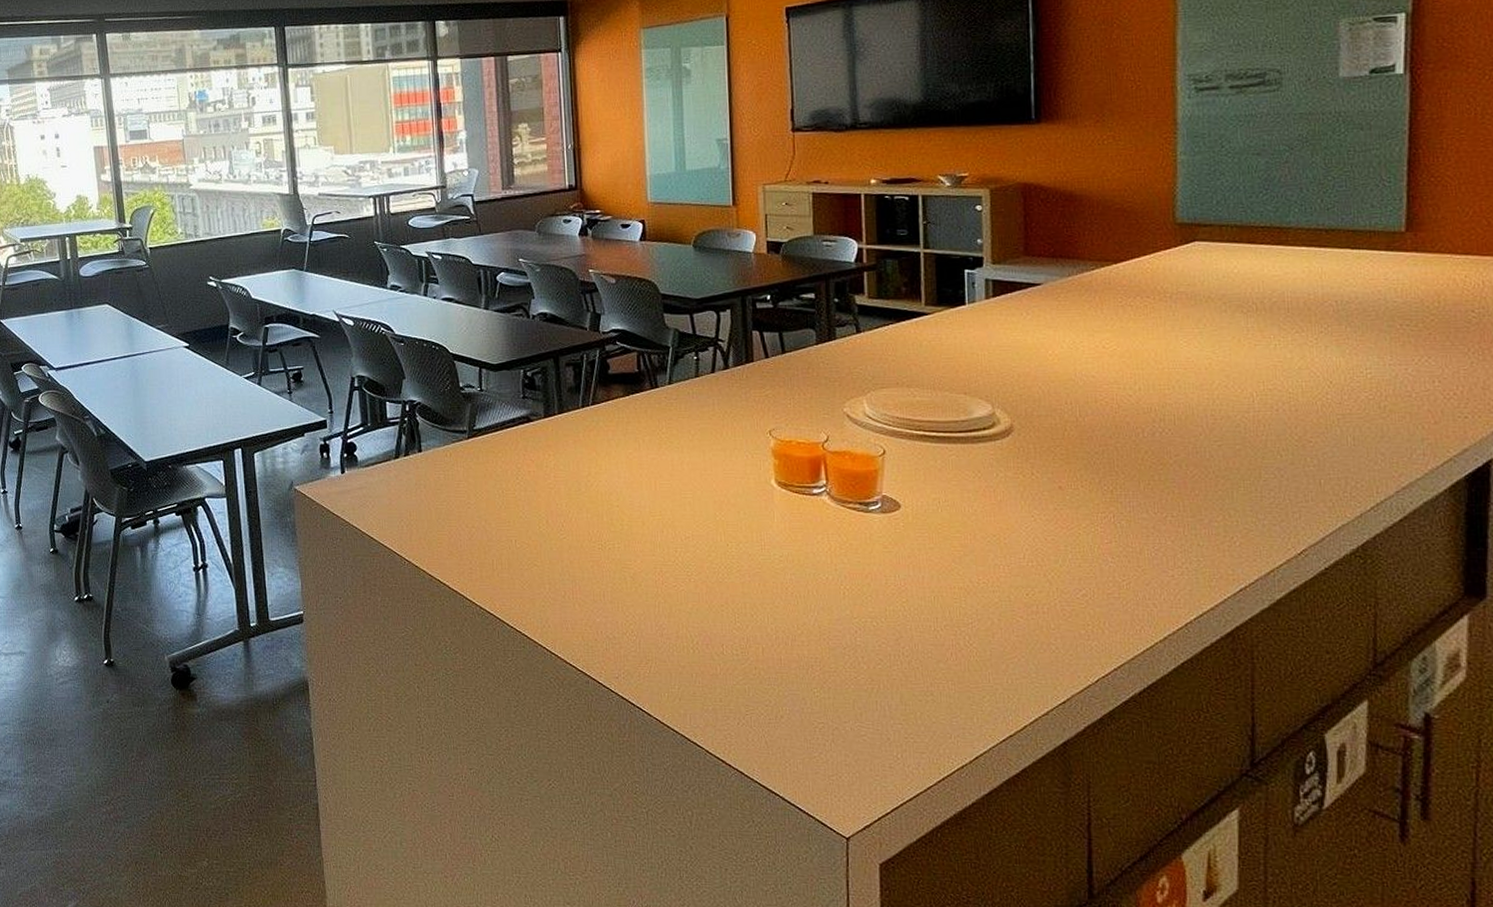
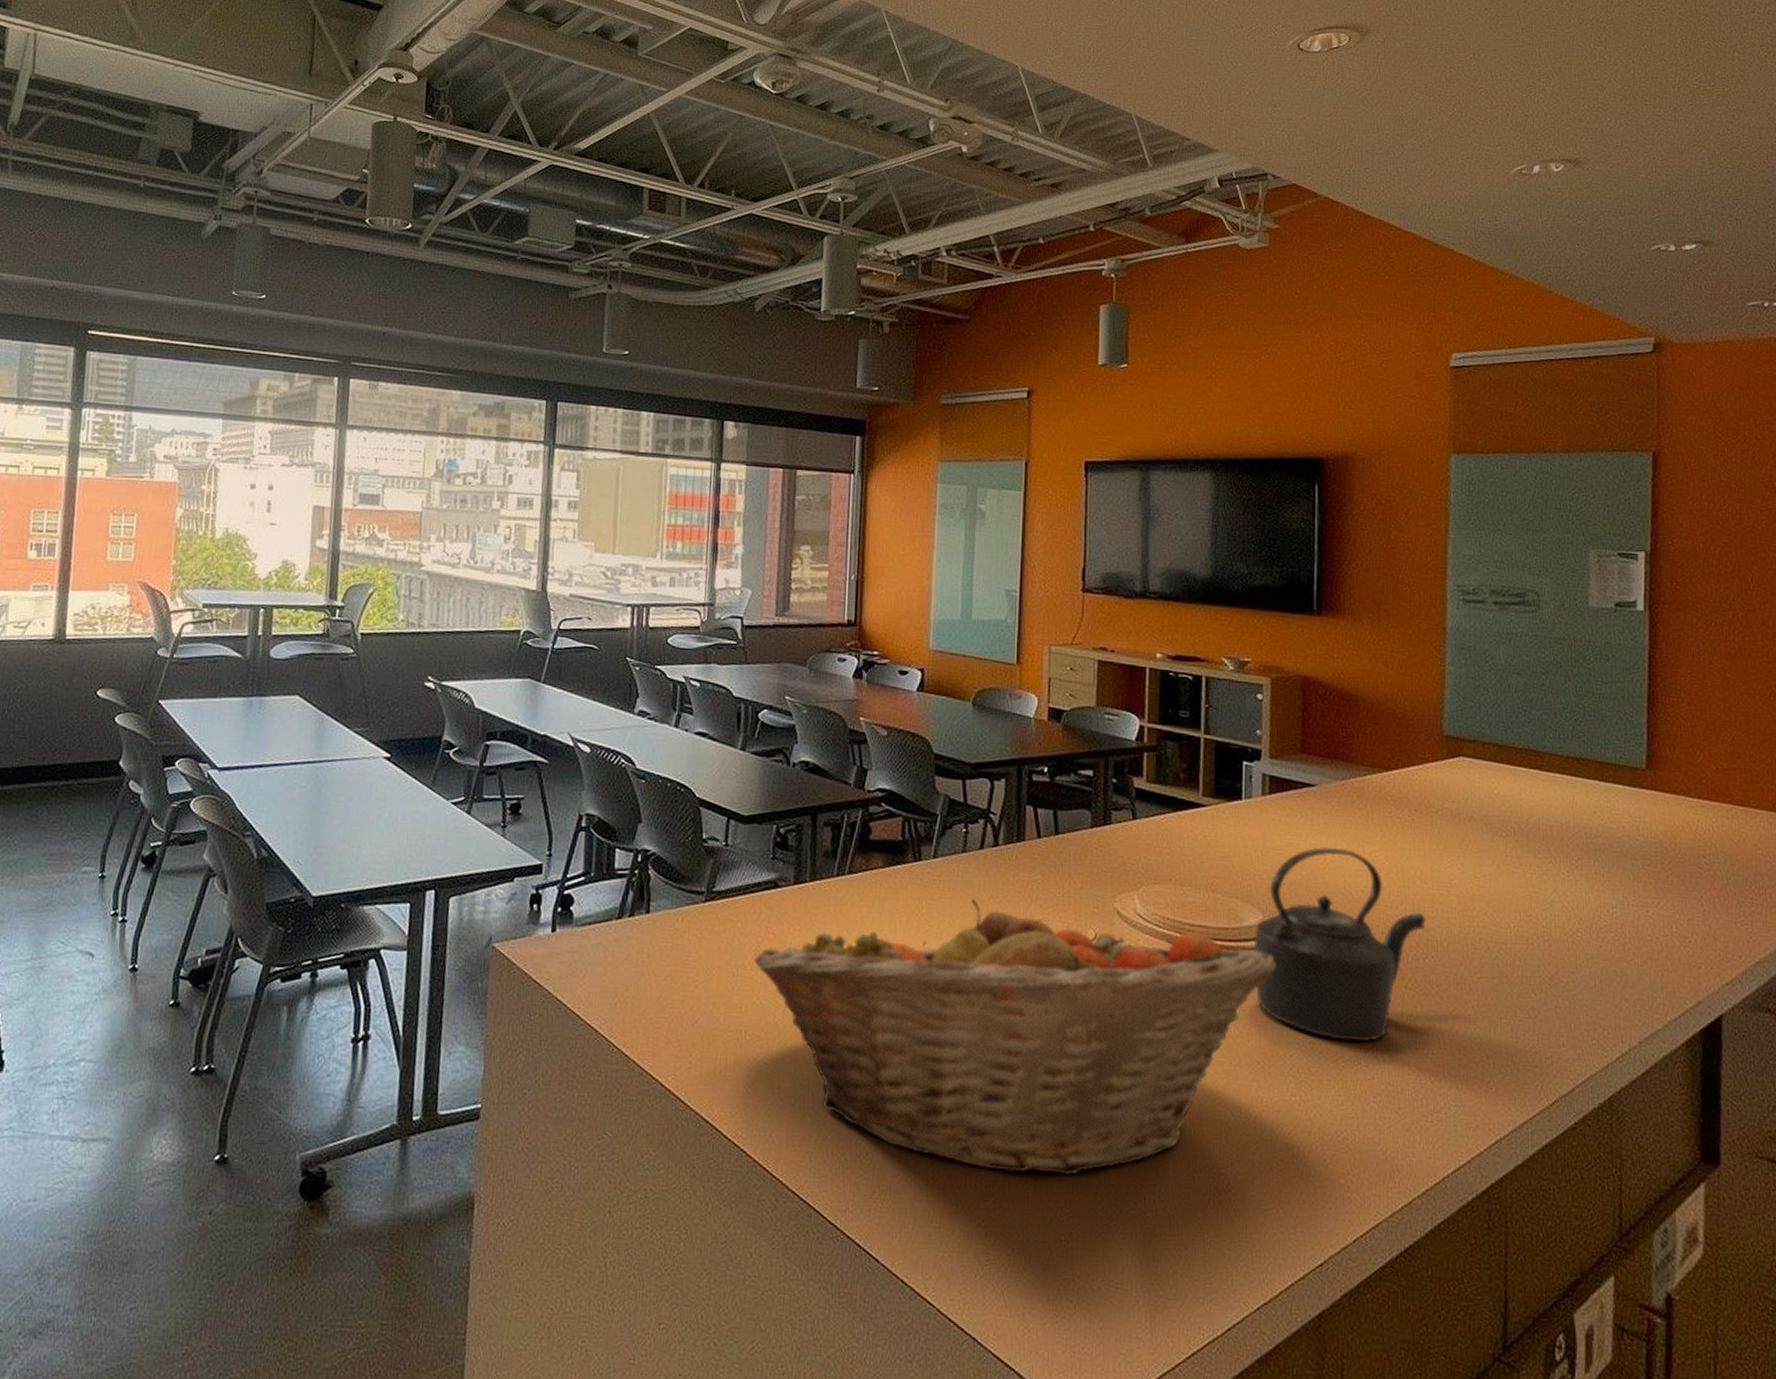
fruit basket: none [516,415,1008,640] -> present [754,898,1276,1176]
kettle: none [983,340,1162,511] -> present [1253,847,1426,1042]

